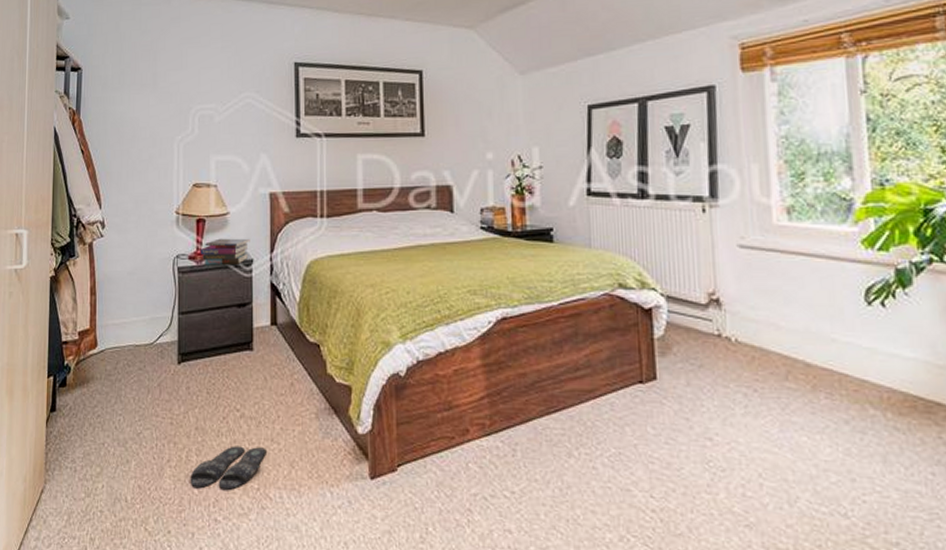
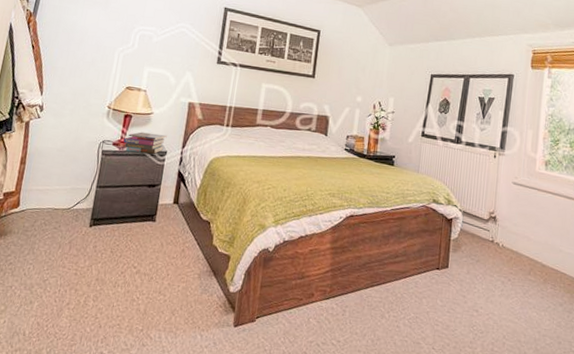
slippers: present [190,446,266,491] -> none [85,295,154,330]

